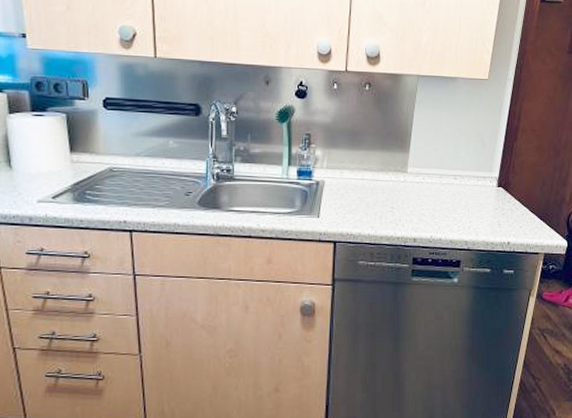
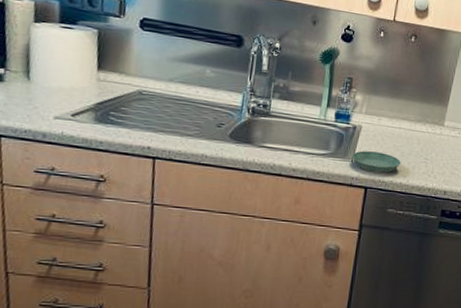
saucer: none [318,205,367,227] -> present [352,150,401,174]

